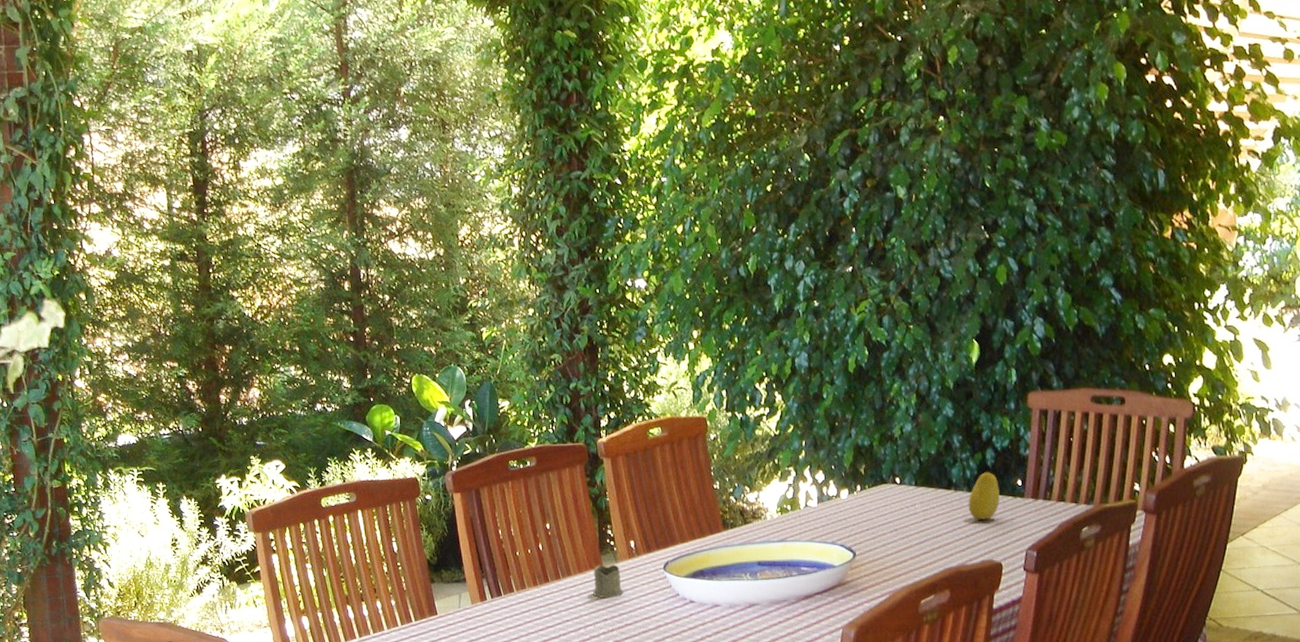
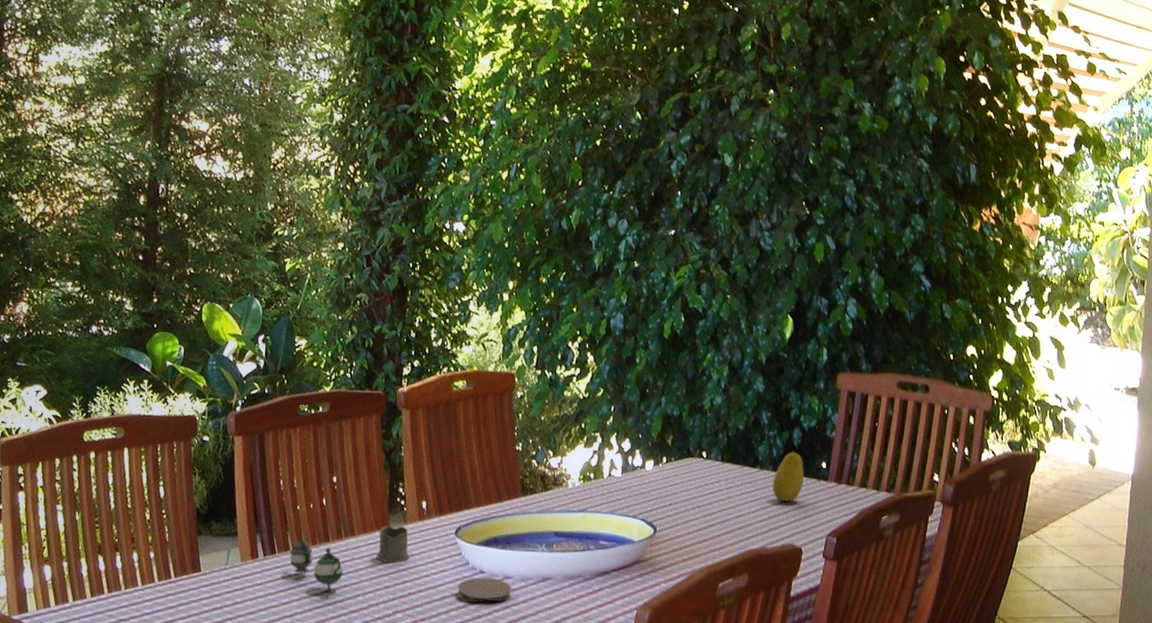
teapot: none [514,582,565,628] -> present [289,540,344,593]
coaster: none [670,606,721,631] -> present [457,577,512,603]

